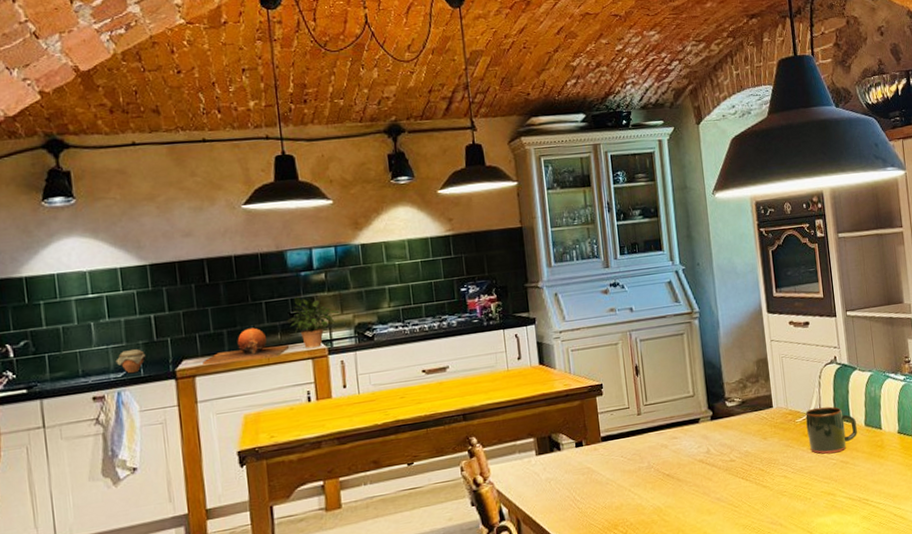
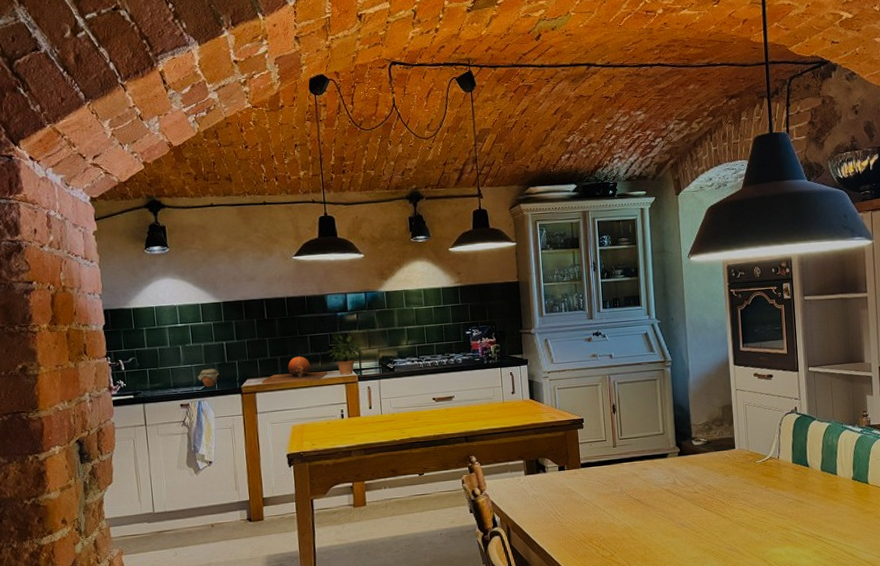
mug: present [805,406,858,454] -> none [765,451,814,493]

